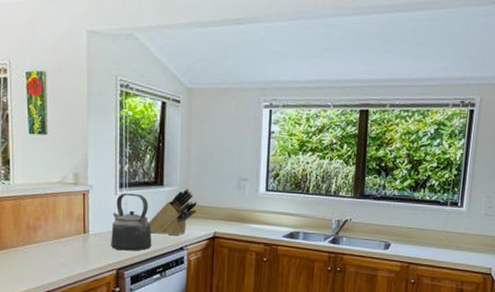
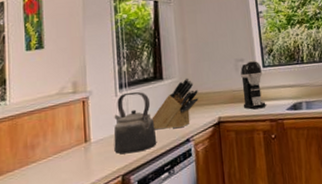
coffee maker: none [240,182,265,231] -> present [240,61,266,110]

